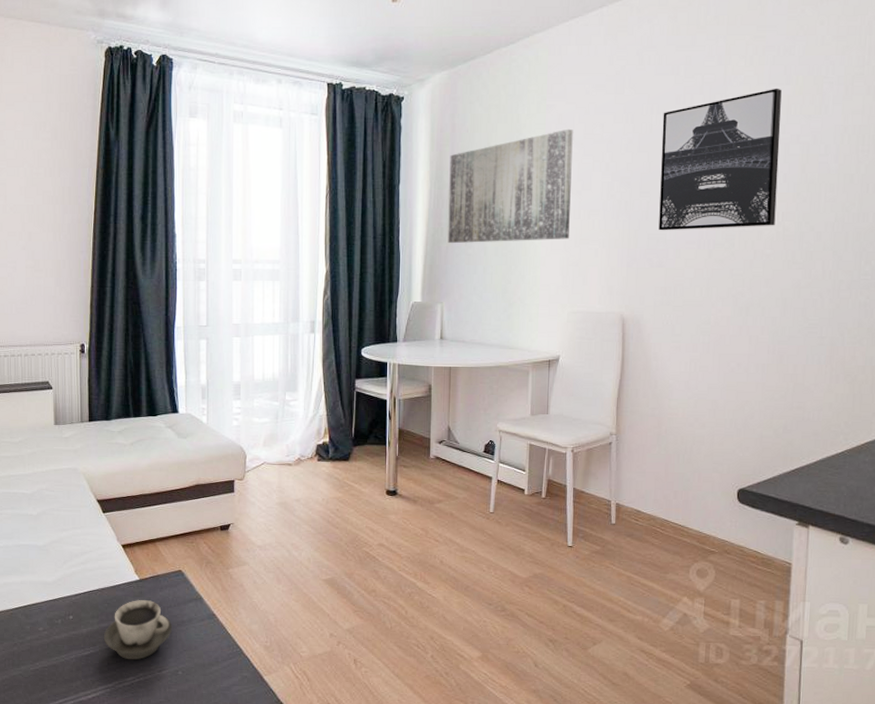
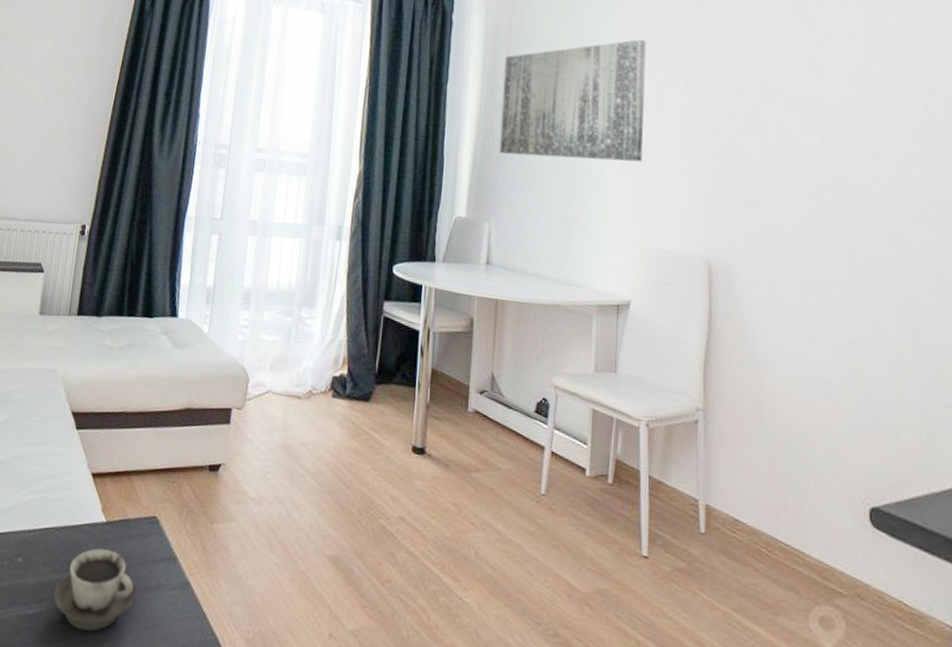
wall art: present [659,88,782,231] -> none [750,14,895,171]

